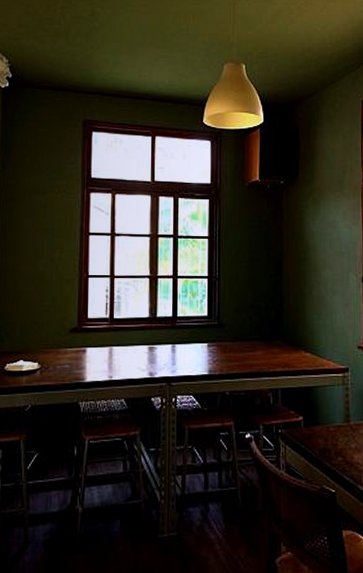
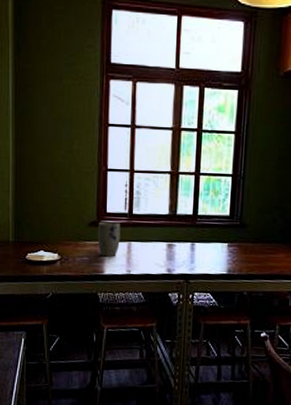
plant pot: none [79,327,102,363] -> present [98,221,121,257]

